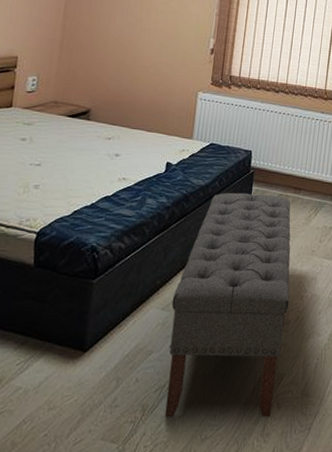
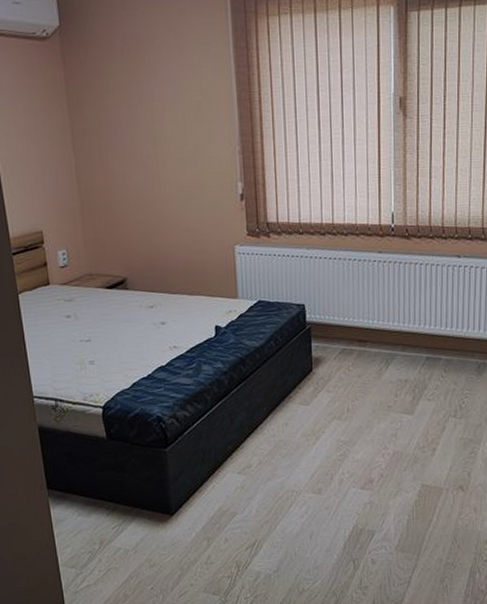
bench: present [164,192,291,417] -> none [247,350,370,573]

